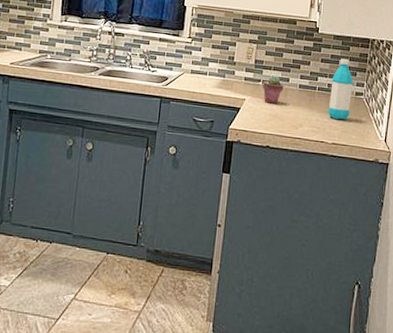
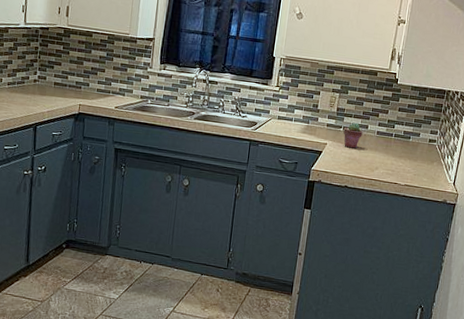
water bottle: present [328,58,354,120] -> none [402,107,428,164]

